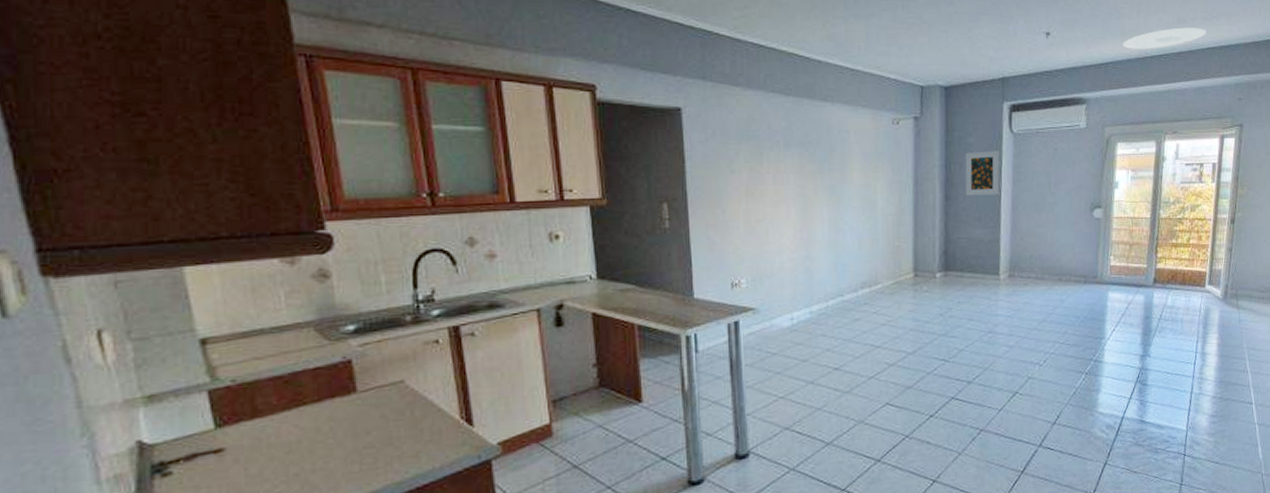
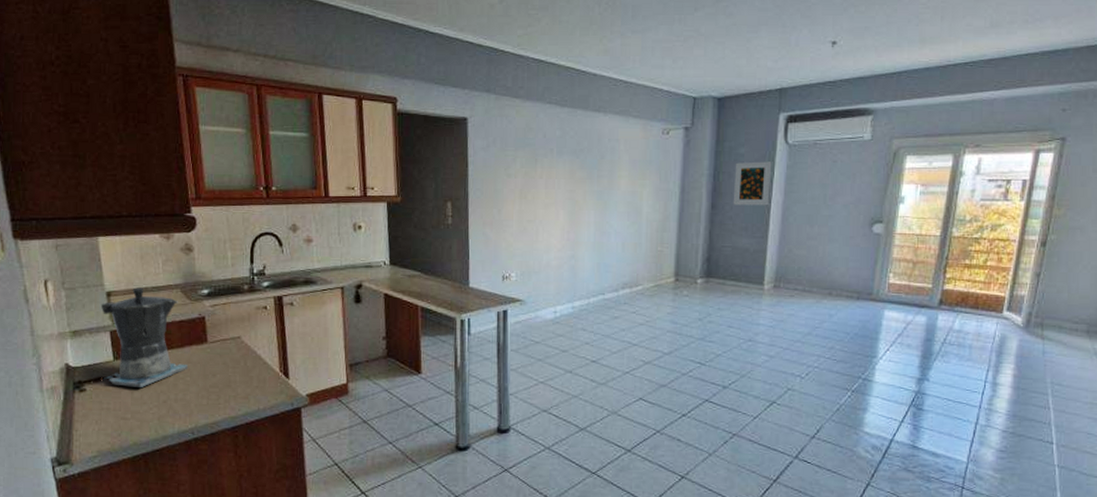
coffee maker: none [191,329,331,462] -> present [100,287,189,387]
ceiling light: present [1123,27,1207,50] -> none [921,32,1027,57]

